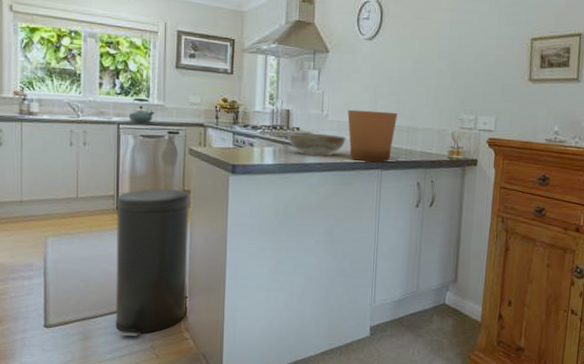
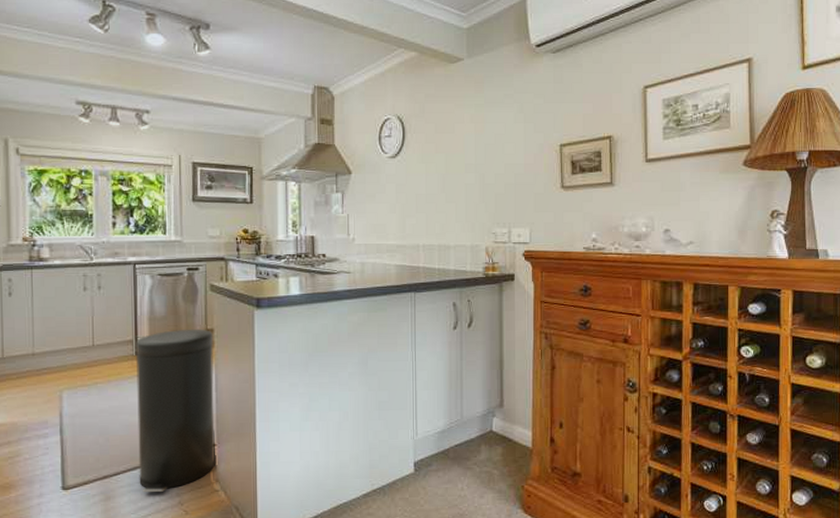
kettle: present [128,98,156,123] -> none [144,235,173,261]
bowl: present [288,132,346,156] -> none [314,259,375,282]
planter: present [347,109,397,162] -> none [375,231,427,285]

